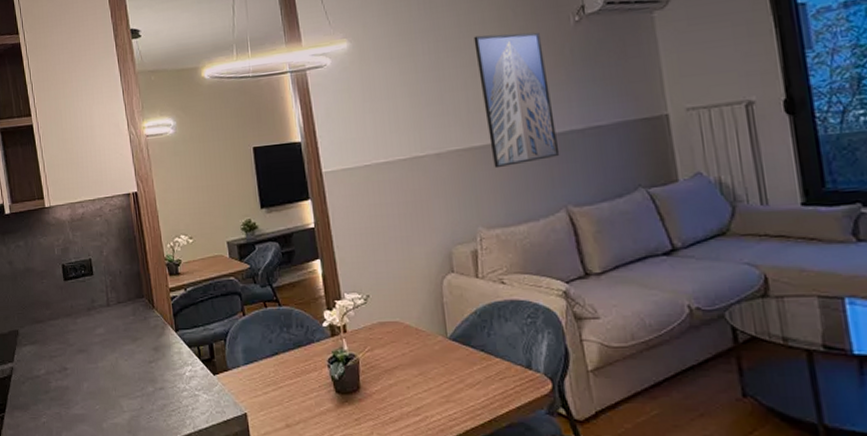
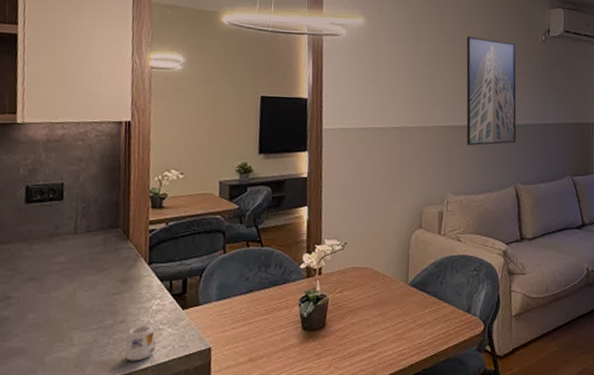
mug: none [160,391,196,427] -> present [116,325,156,361]

